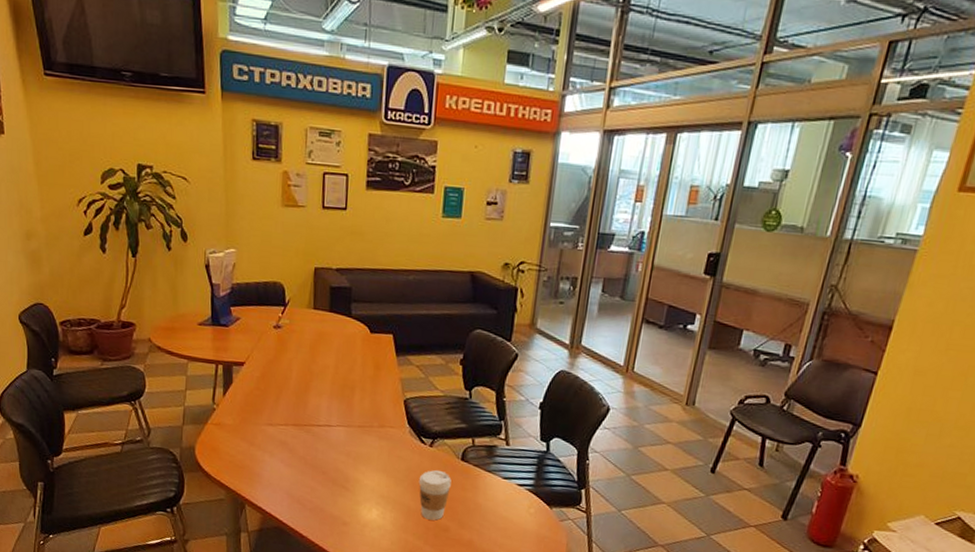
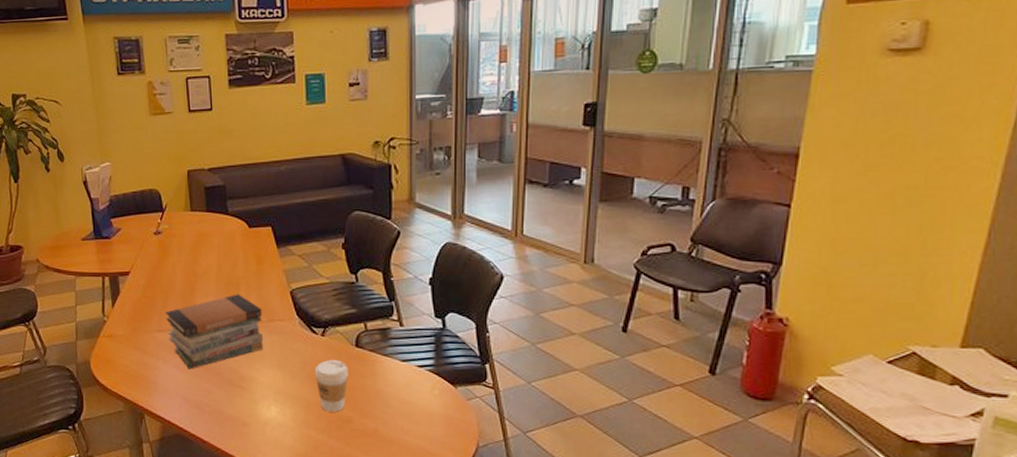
book stack: none [277,396,374,466] -> present [166,294,264,369]

